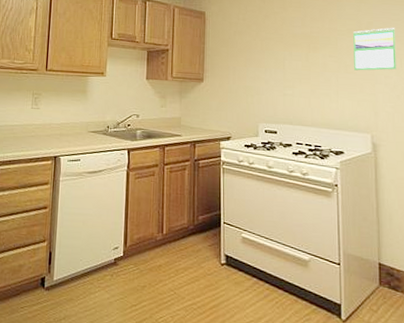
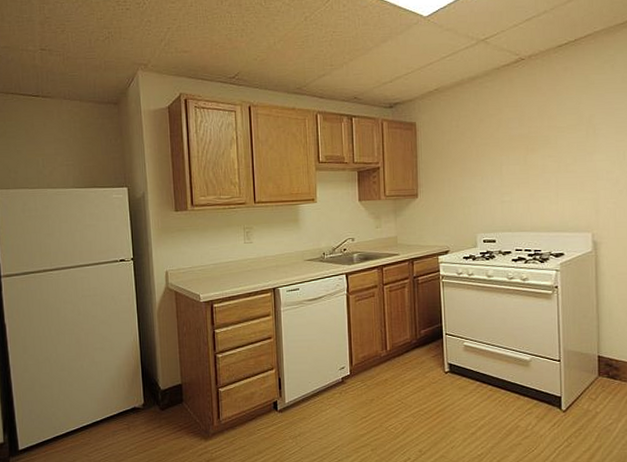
calendar: present [353,27,396,71] -> none [574,117,619,169]

